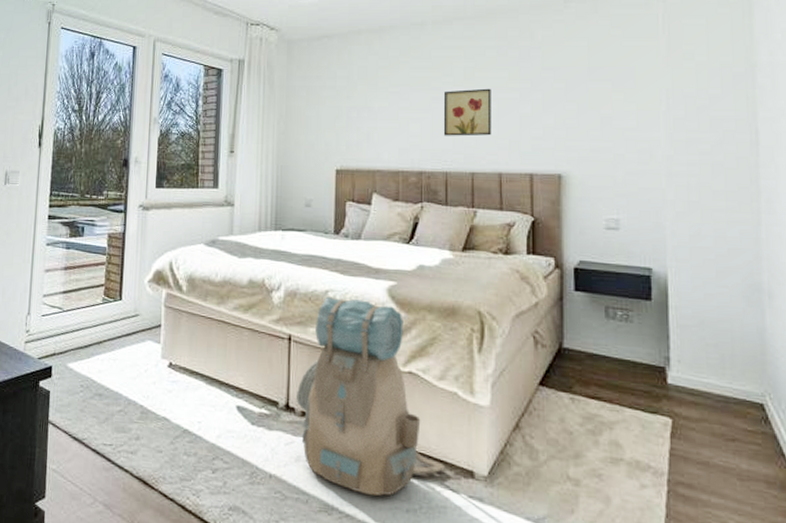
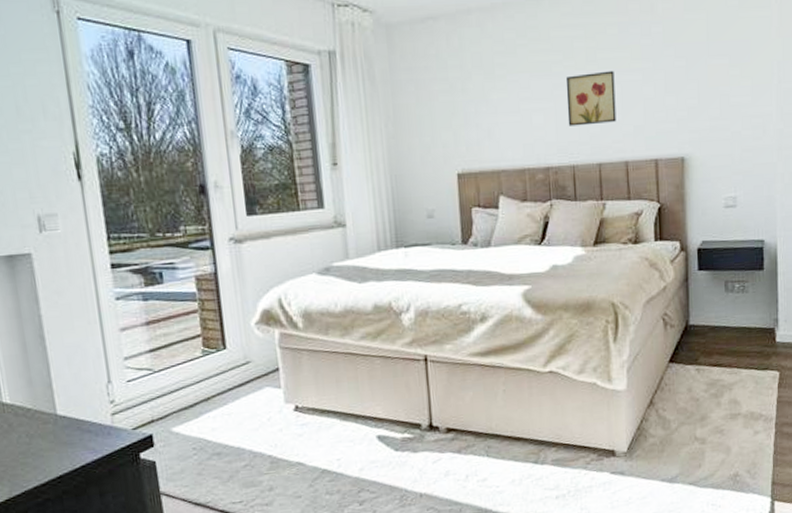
backpack: present [295,296,445,497] -> none [438,308,589,492]

